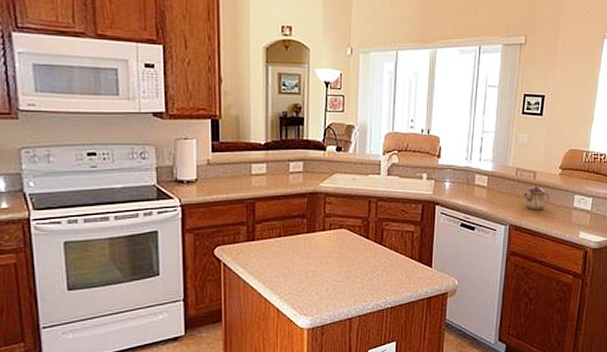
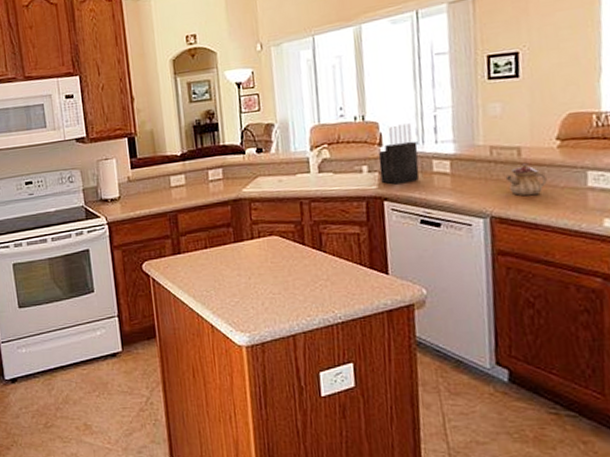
knife block: none [436,141,466,192] -> present [378,123,420,185]

